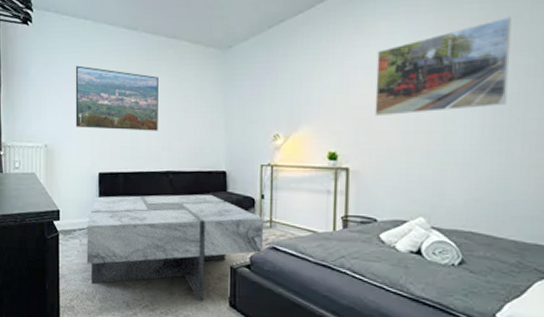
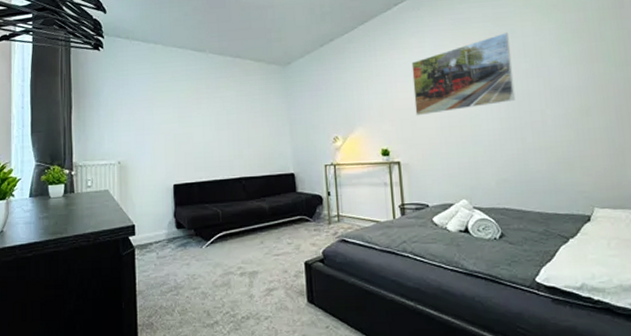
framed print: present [75,65,158,131] -> none [147,85,229,143]
coffee table: present [86,194,264,301] -> none [163,195,334,300]

